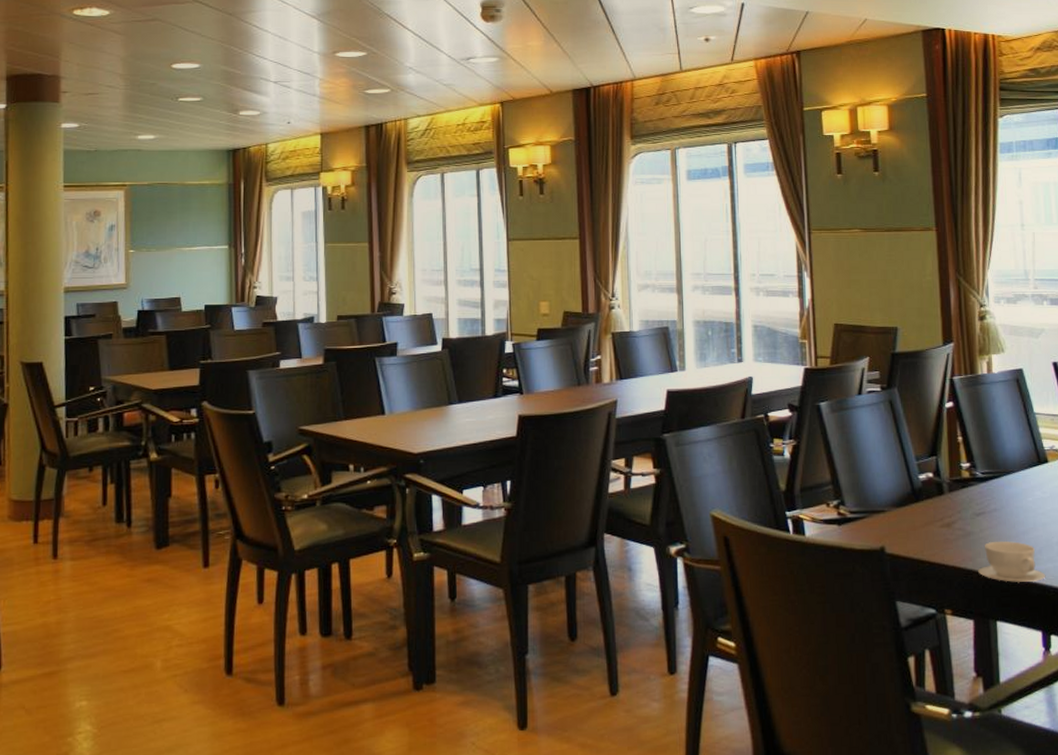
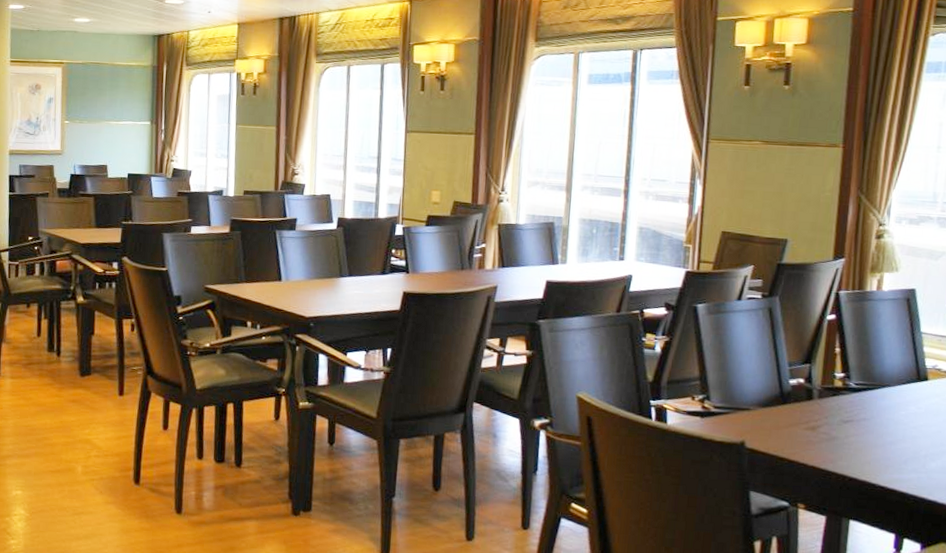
teacup: present [978,541,1046,582] -> none [837,448,908,489]

